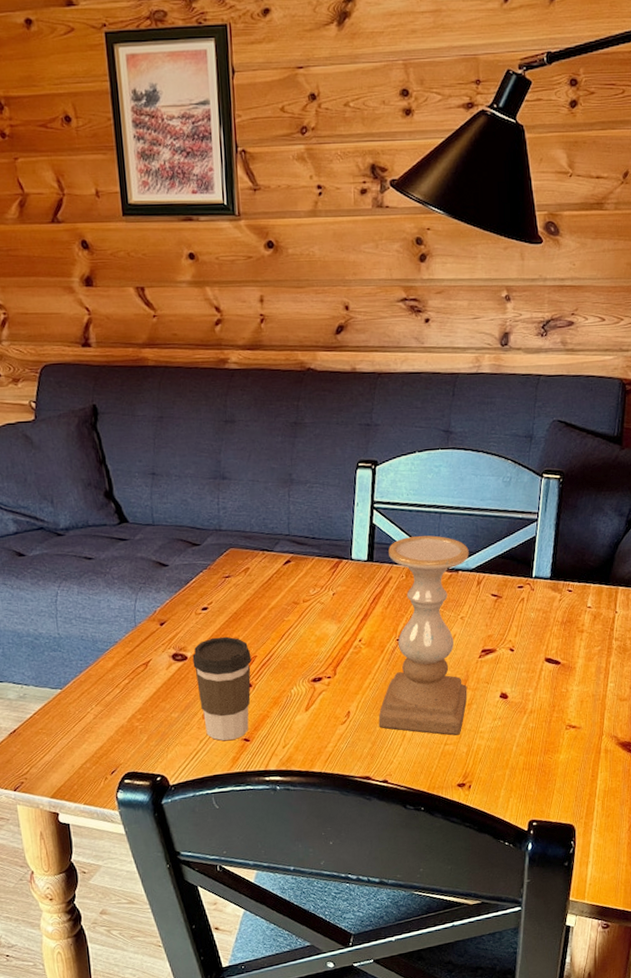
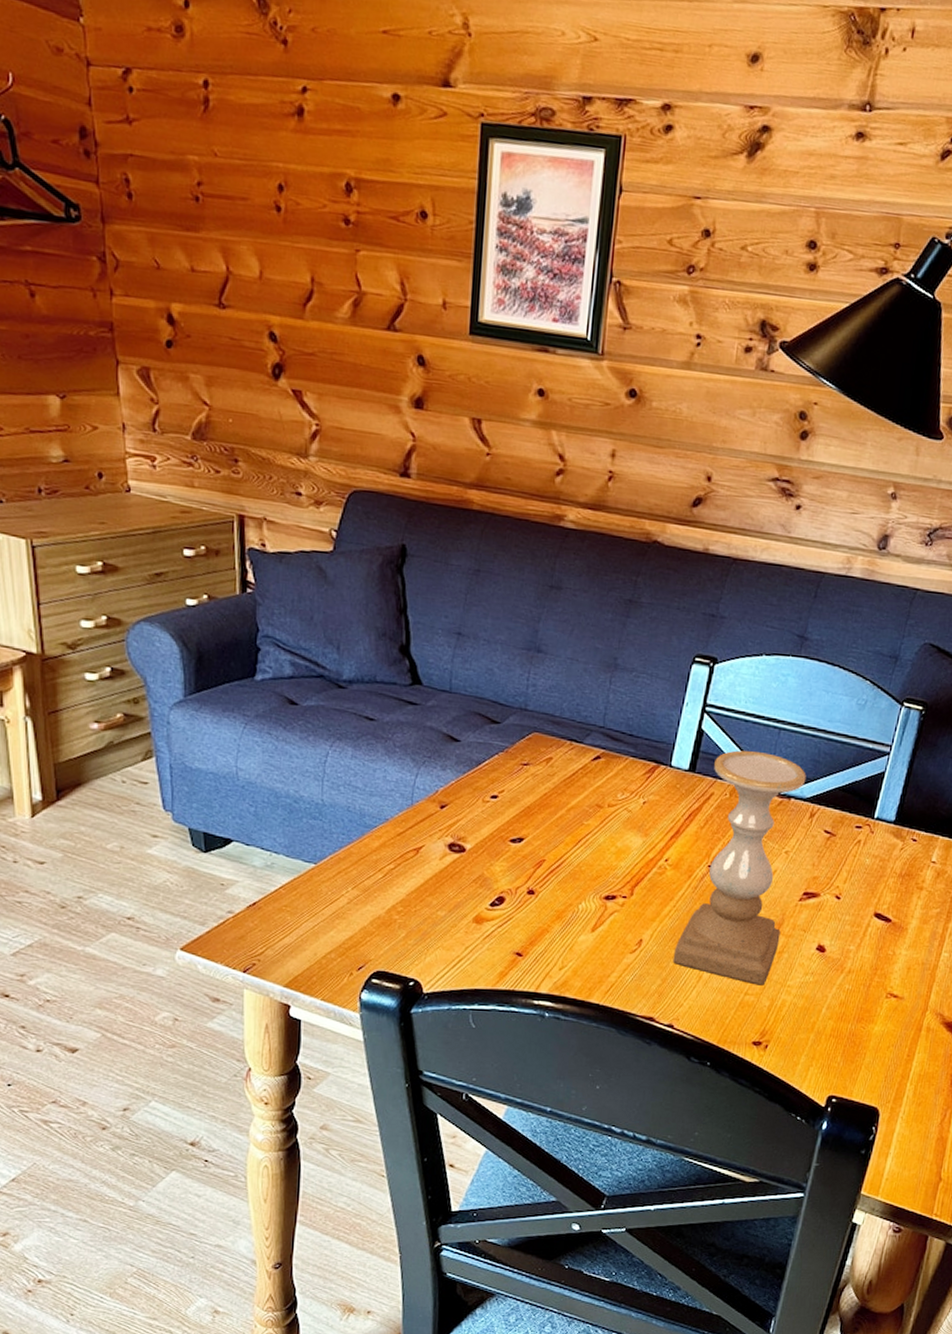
coffee cup: present [192,636,252,741] -> none [471,831,539,952]

